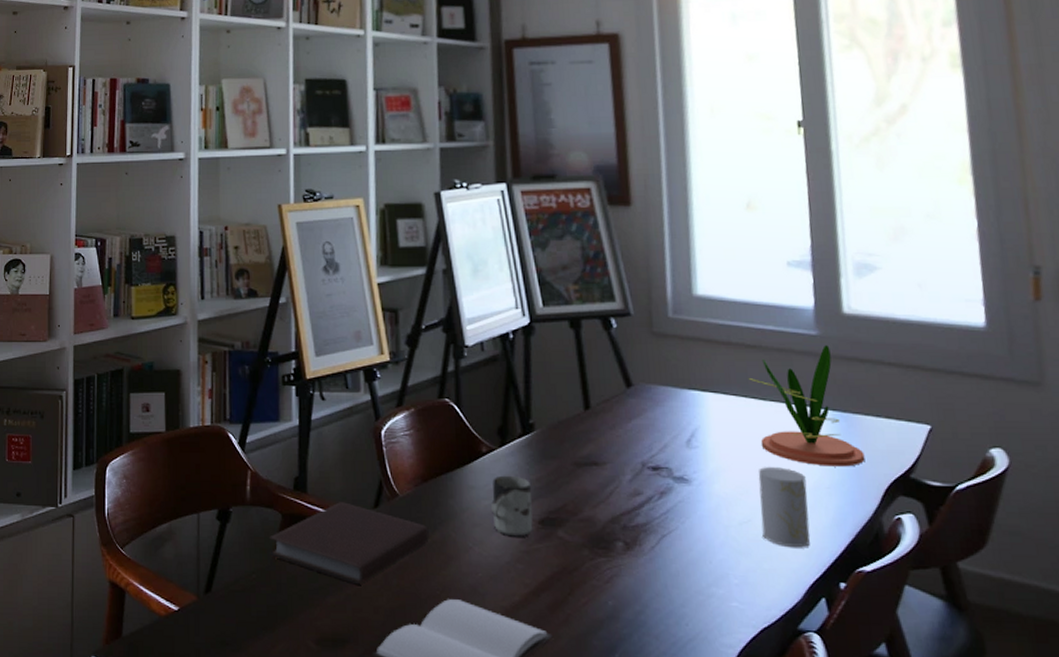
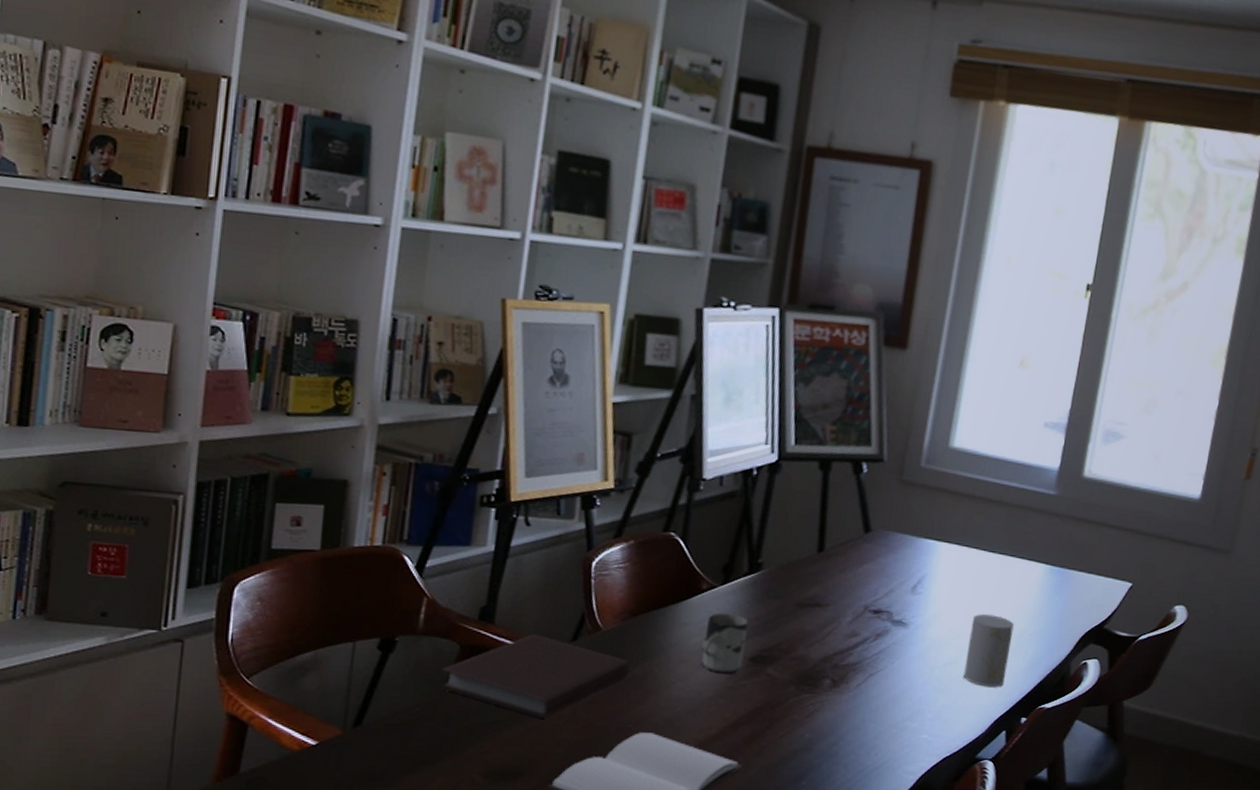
plant: present [748,345,865,467] -> none [981,505,1070,617]

